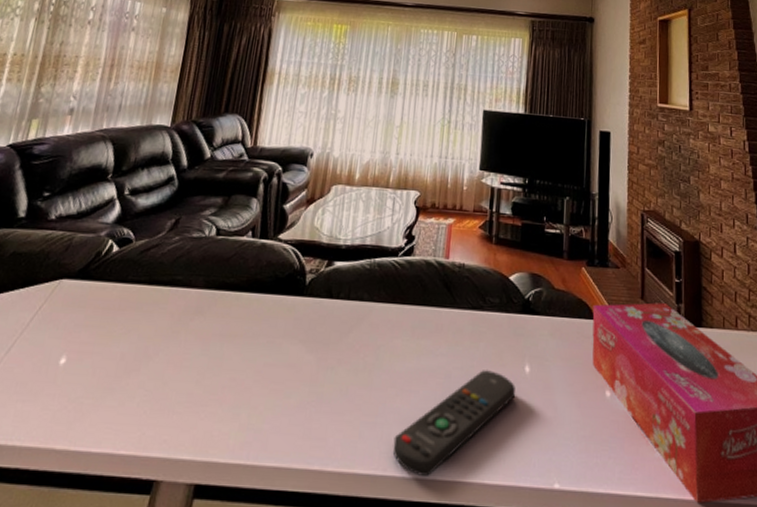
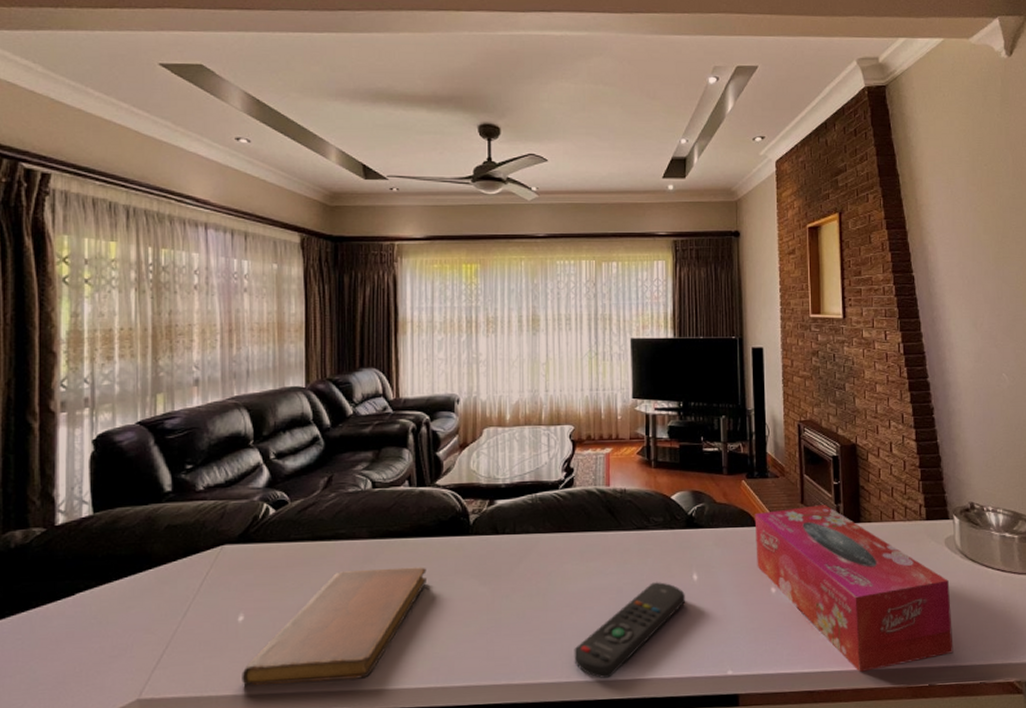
notebook: none [49,321,256,445] -> present [242,567,427,687]

